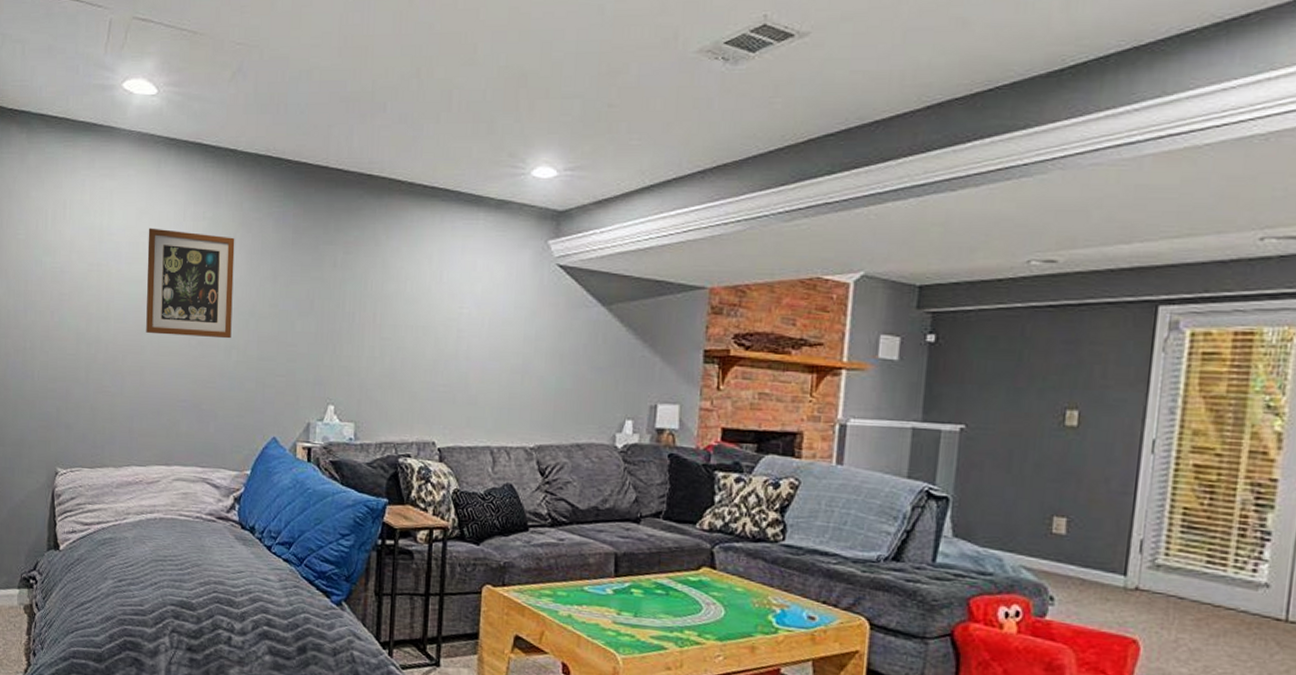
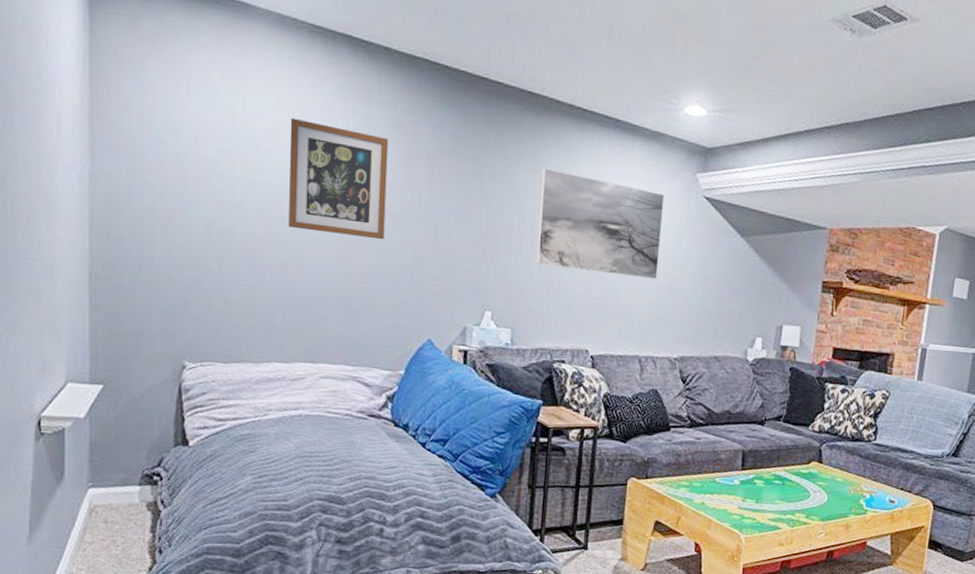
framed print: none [379,251,513,361] -> present [536,168,665,280]

